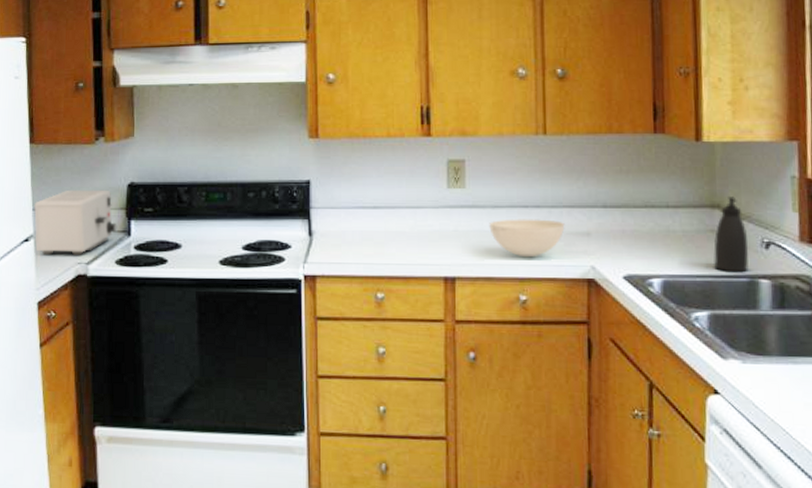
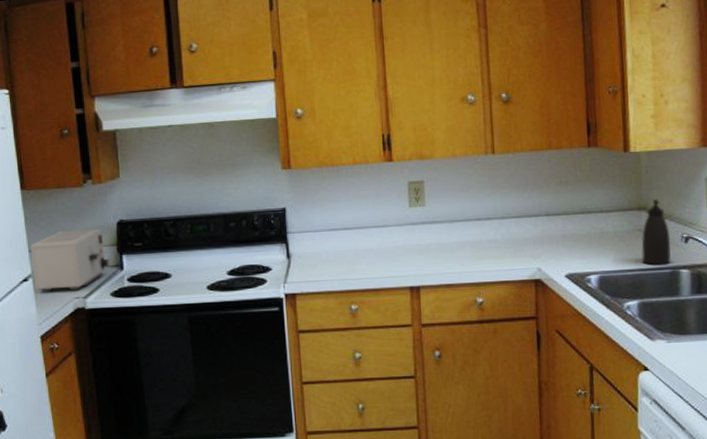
bowl: present [489,219,565,258] -> none [447,229,514,265]

